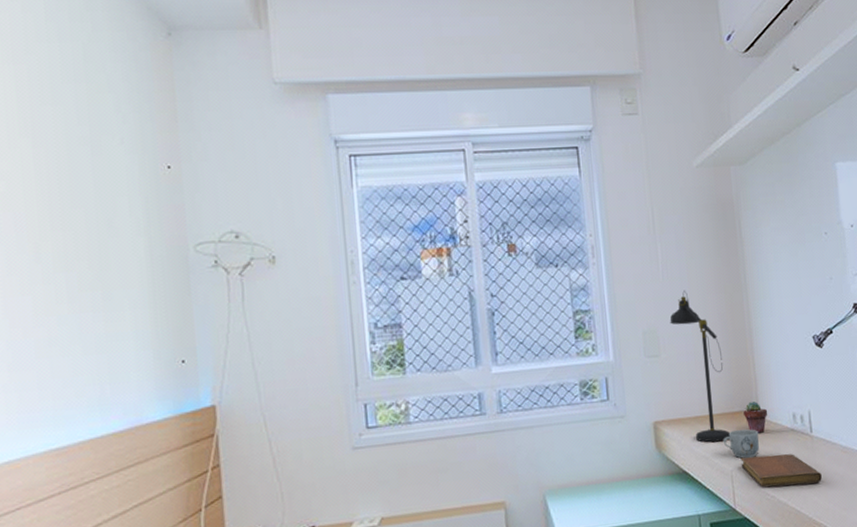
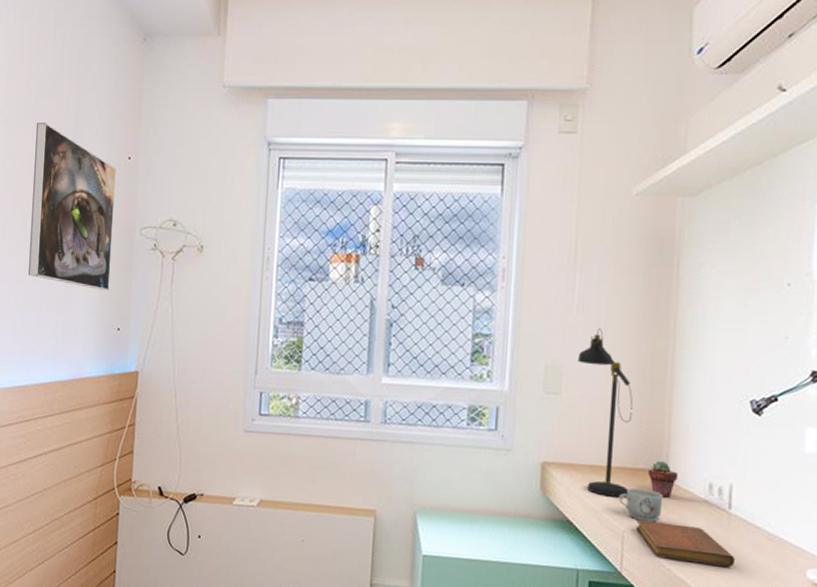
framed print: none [36,133,165,320] -> present [27,123,116,290]

